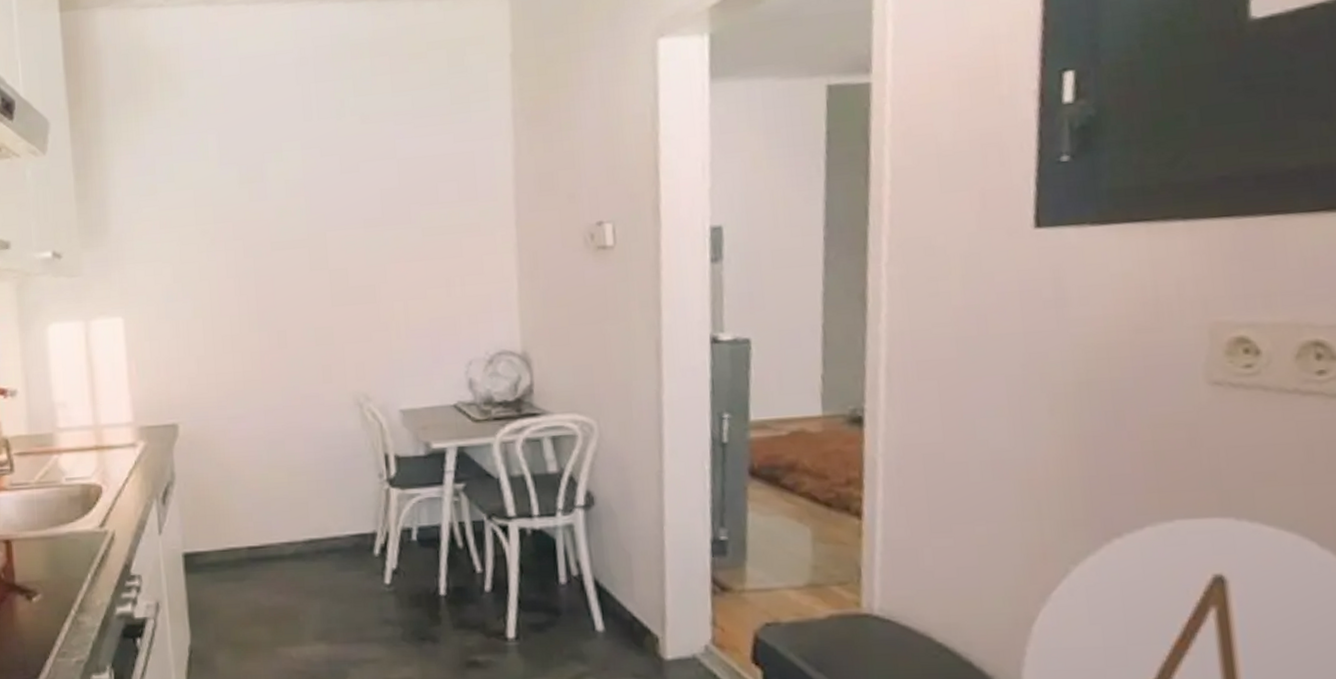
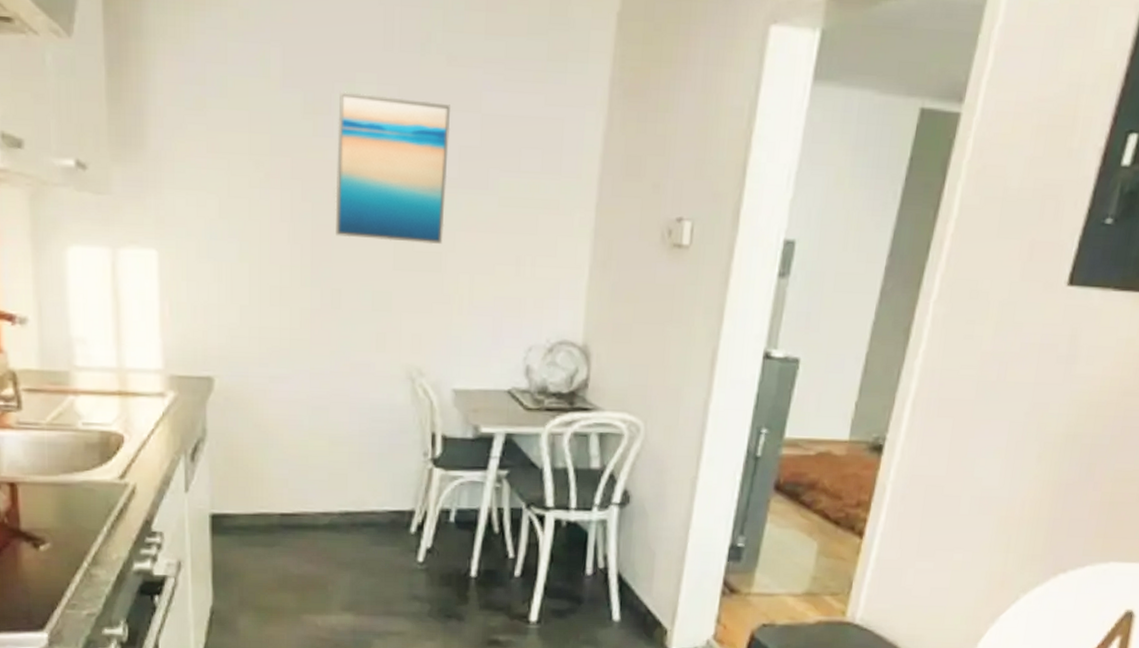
wall art: none [269,156,375,284] -> present [335,91,451,245]

